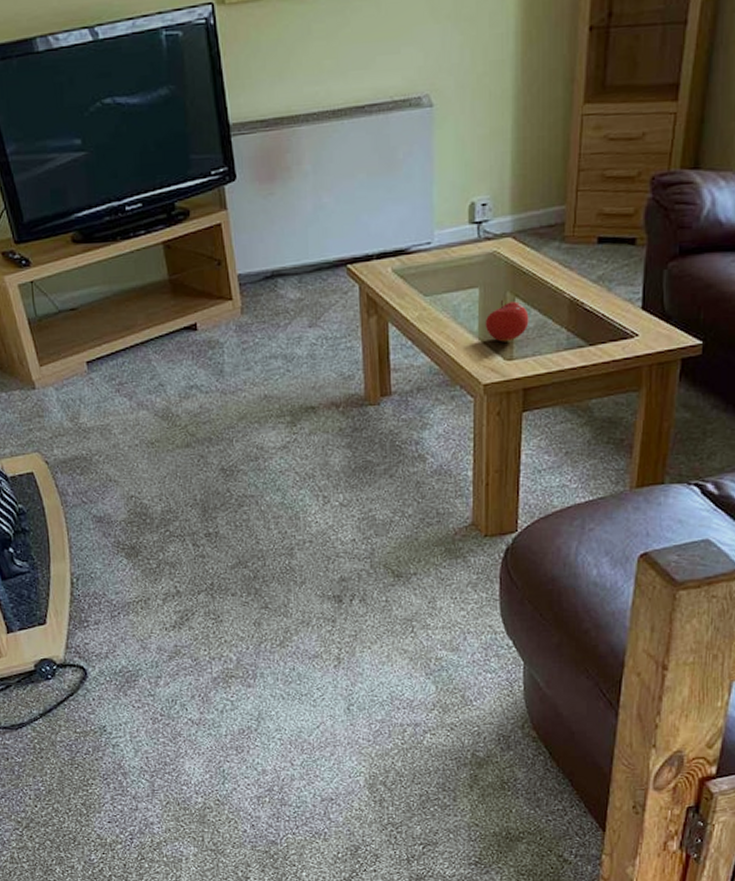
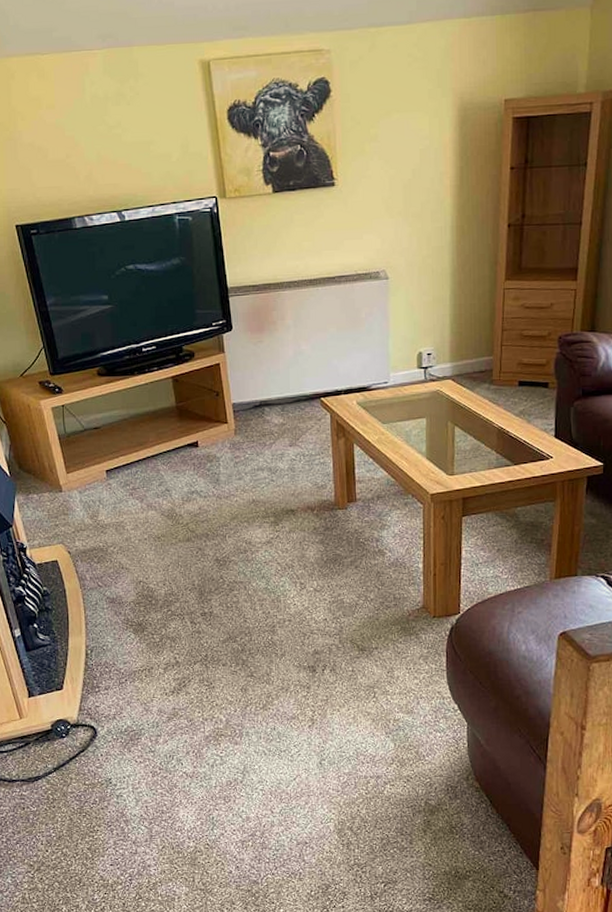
fruit: present [485,299,529,342] -> none [431,427,466,461]

